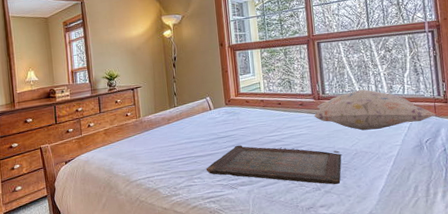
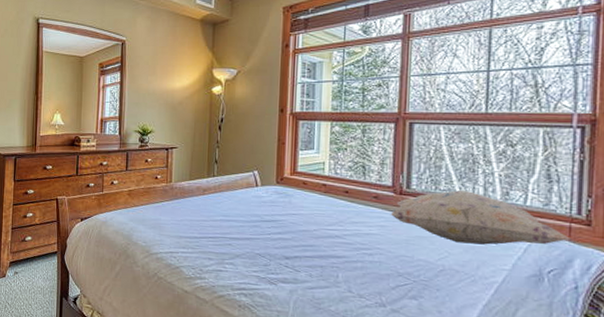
serving tray: present [206,145,342,185] -> none [241,233,421,304]

